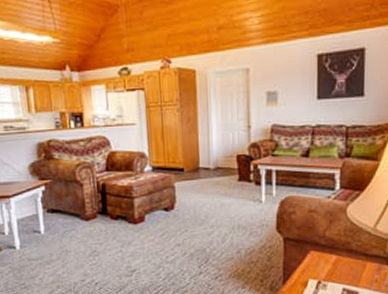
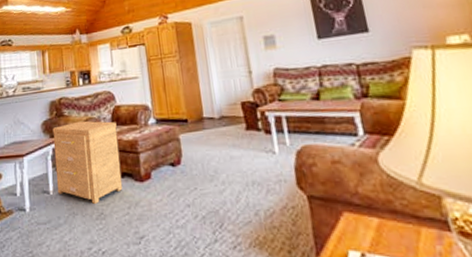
side table: none [41,165,117,243] -> present [52,120,123,204]

